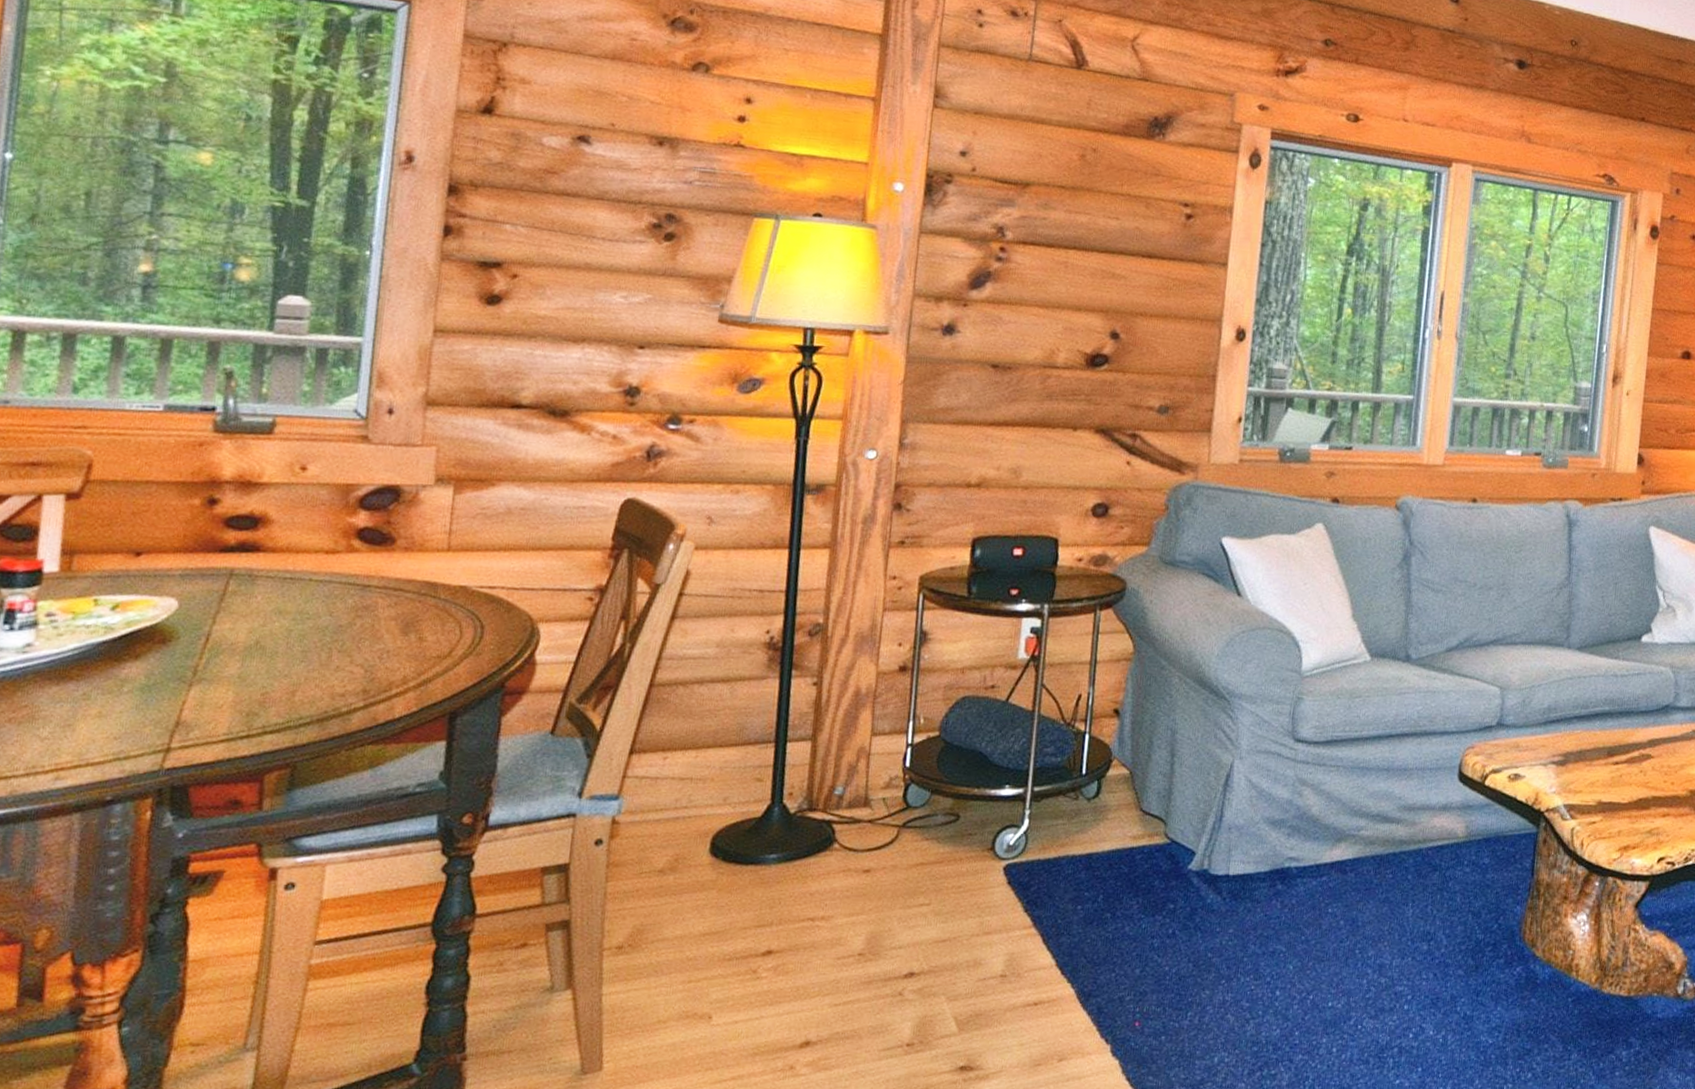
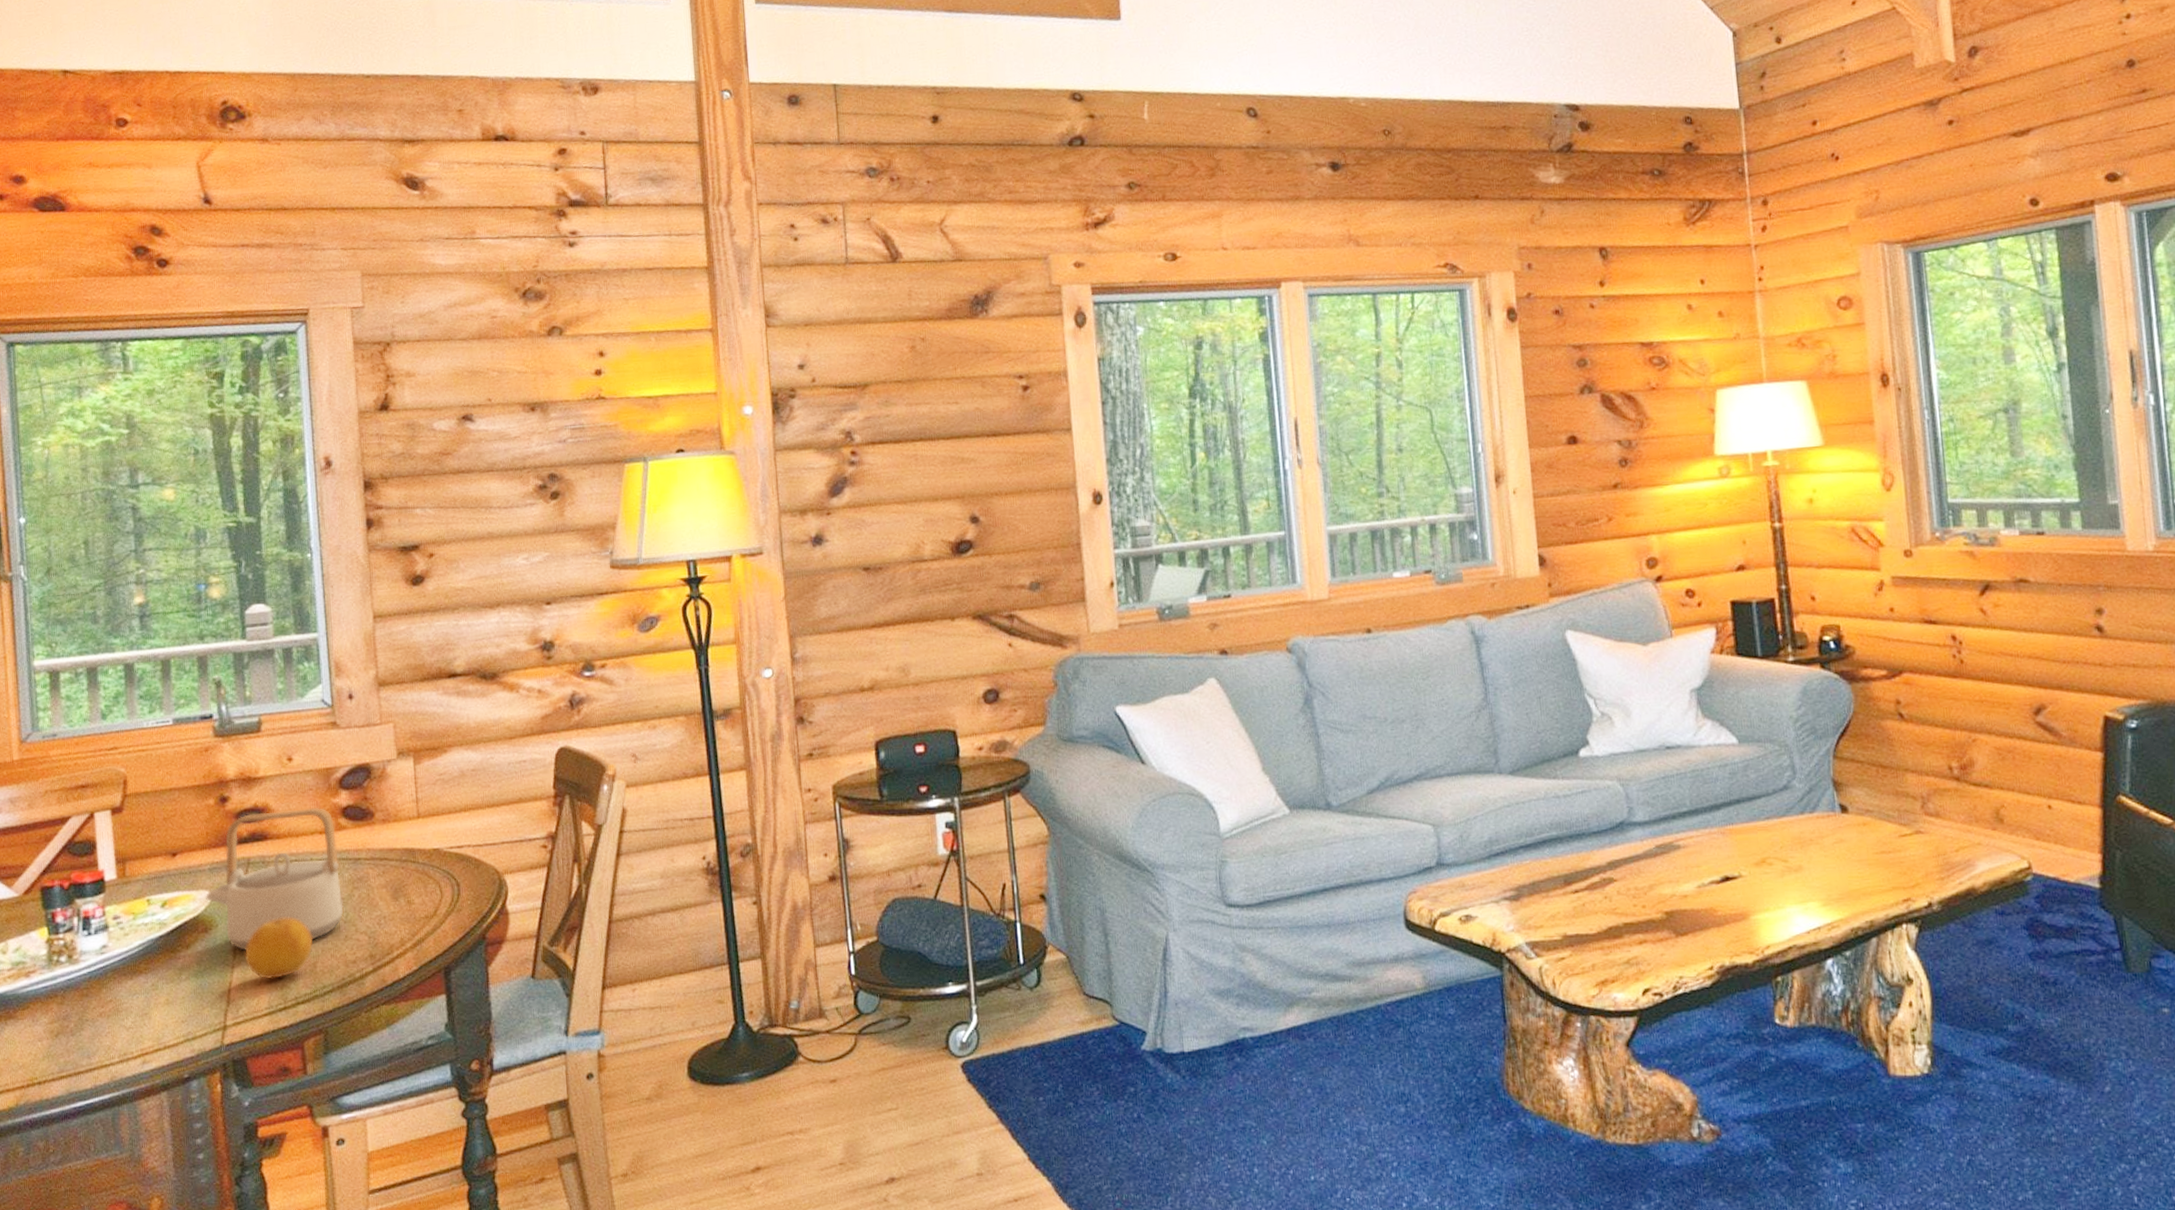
teapot: none [170,521,346,669] -> present [206,807,343,951]
fruit: none [207,638,296,703] -> present [244,917,314,979]

